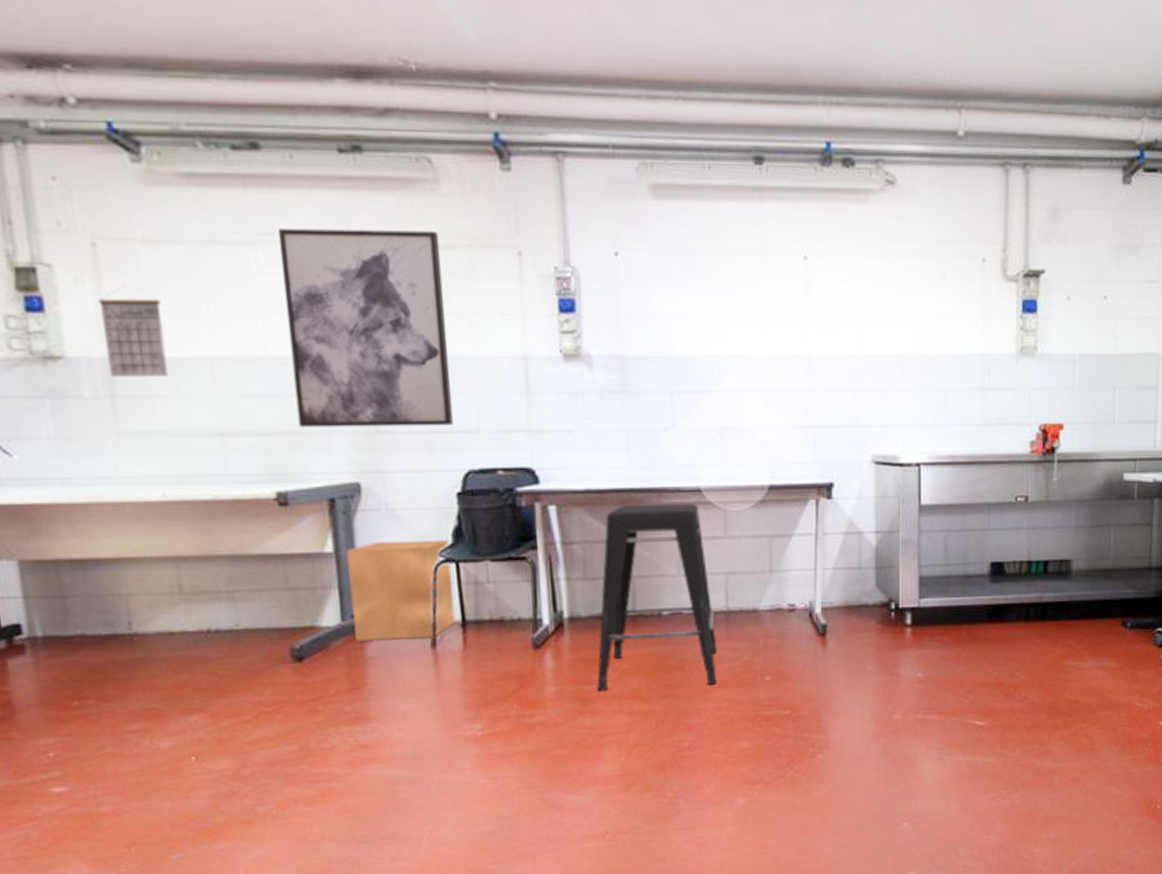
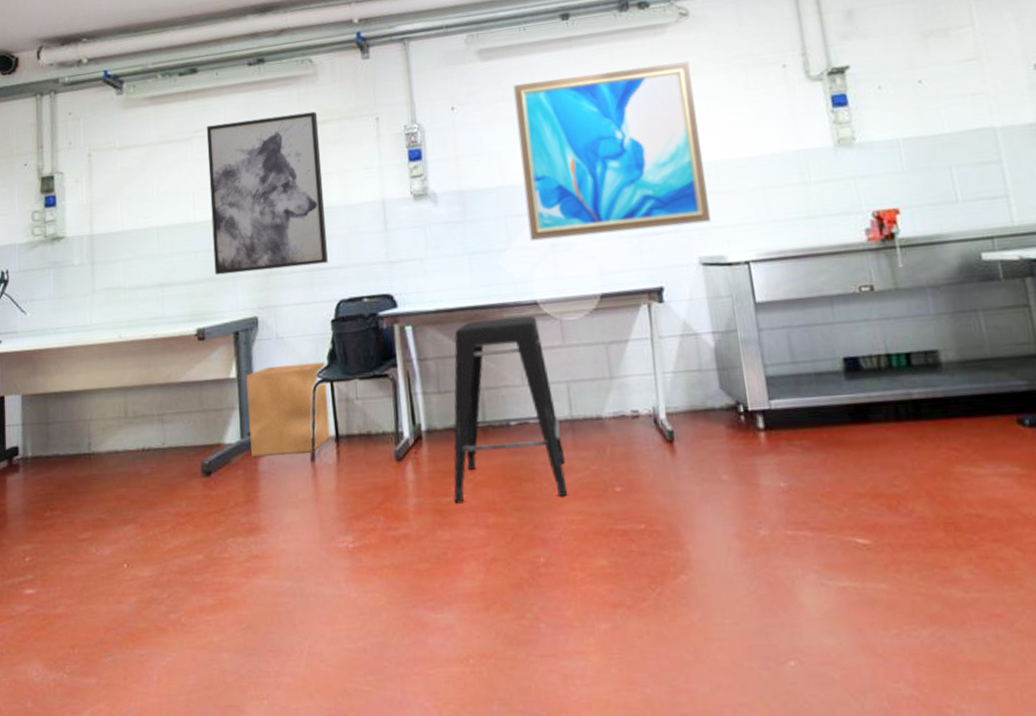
calendar: present [98,284,169,377] -> none [89,180,129,248]
wall art: none [691,236,890,422] -> present [513,61,711,241]

